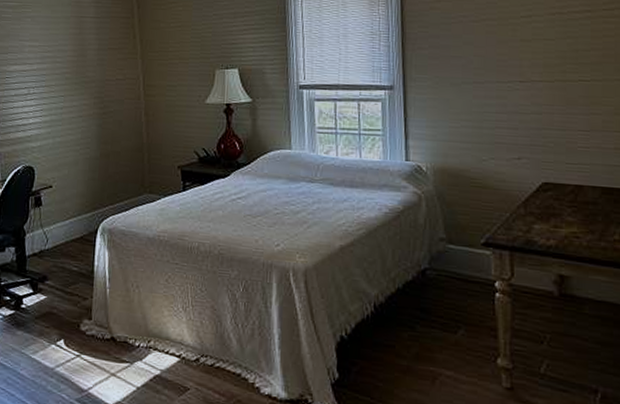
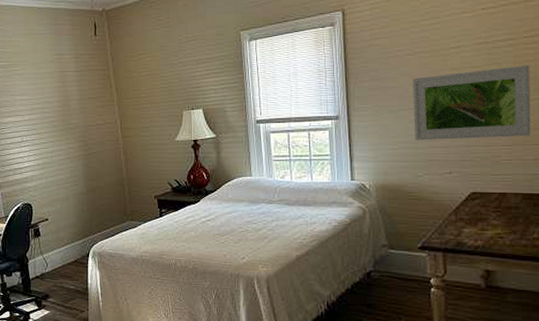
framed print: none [476,40,611,122] -> present [411,64,531,141]

